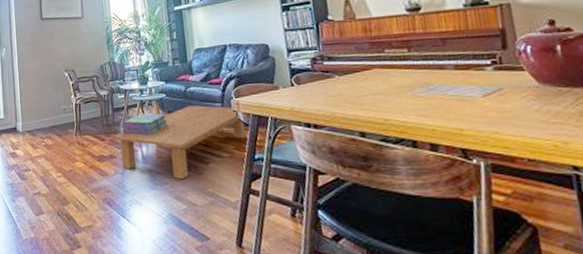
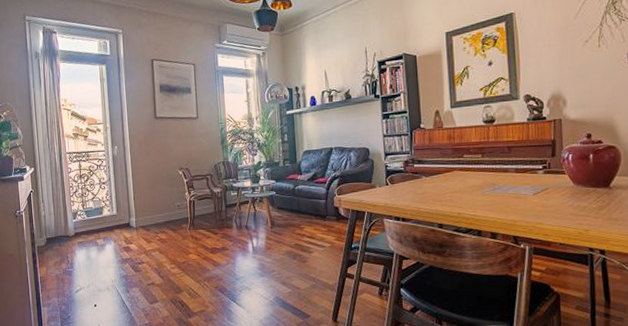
coffee table: present [110,105,246,180] -> none [222,201,345,267]
stack of books: present [122,113,168,135] -> none [234,209,277,229]

